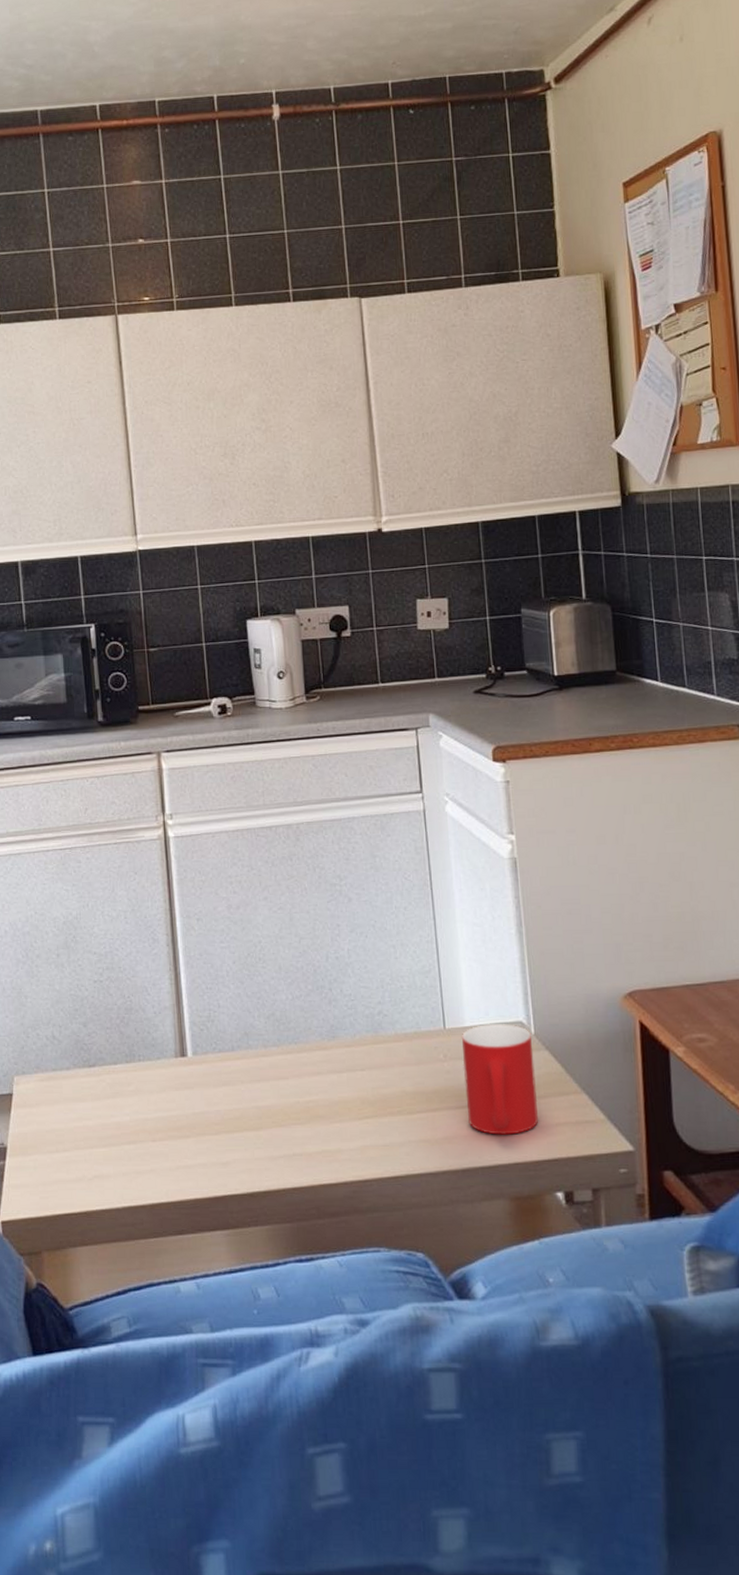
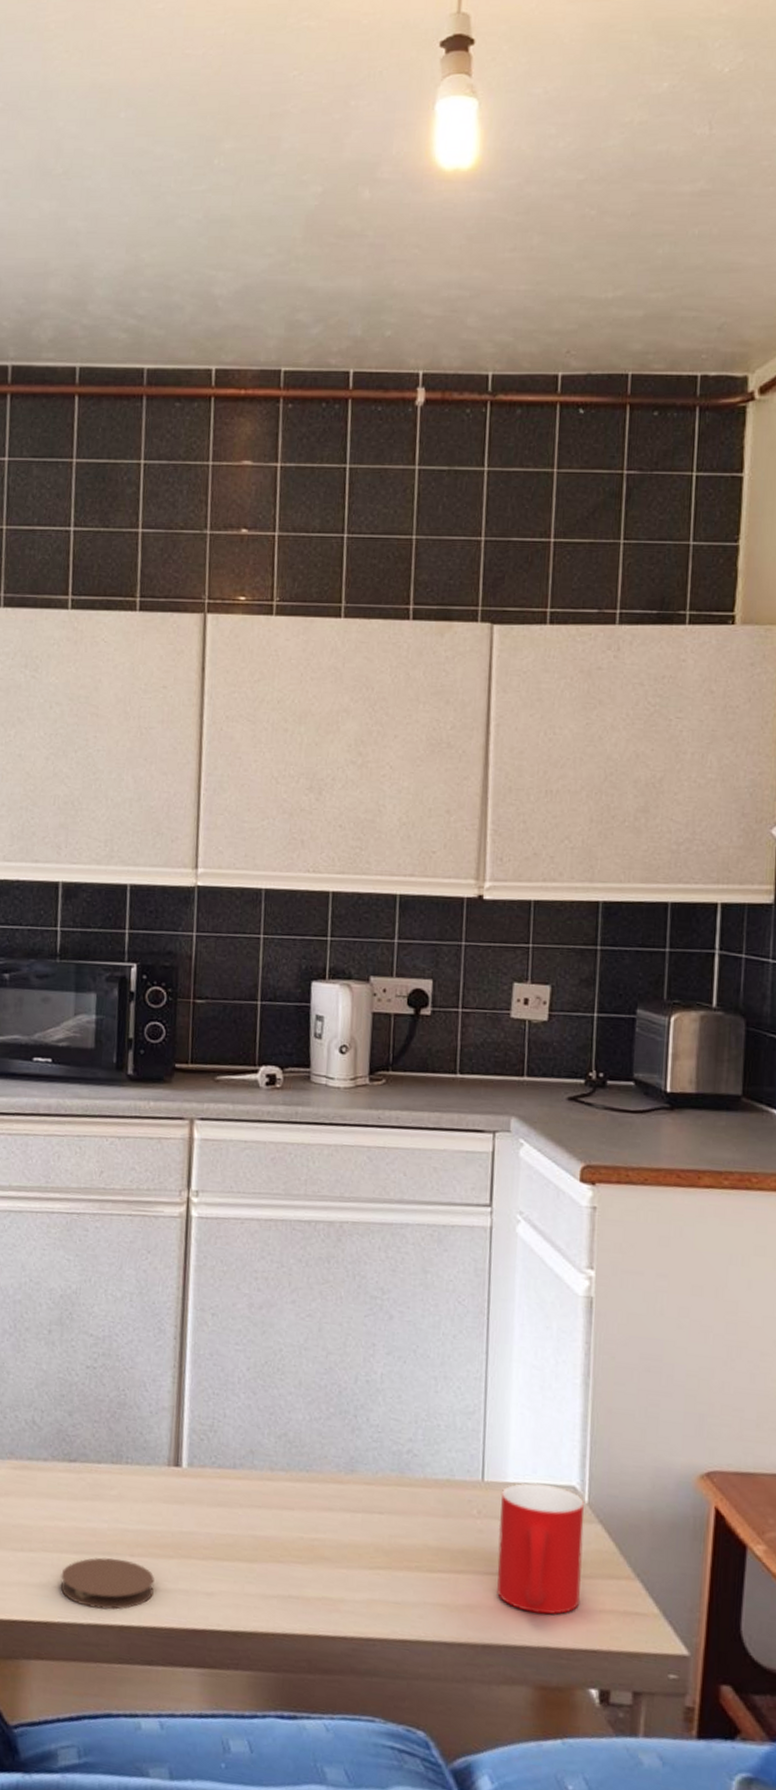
coaster: none [94,1145,177,1192] -> present [60,1557,155,1610]

